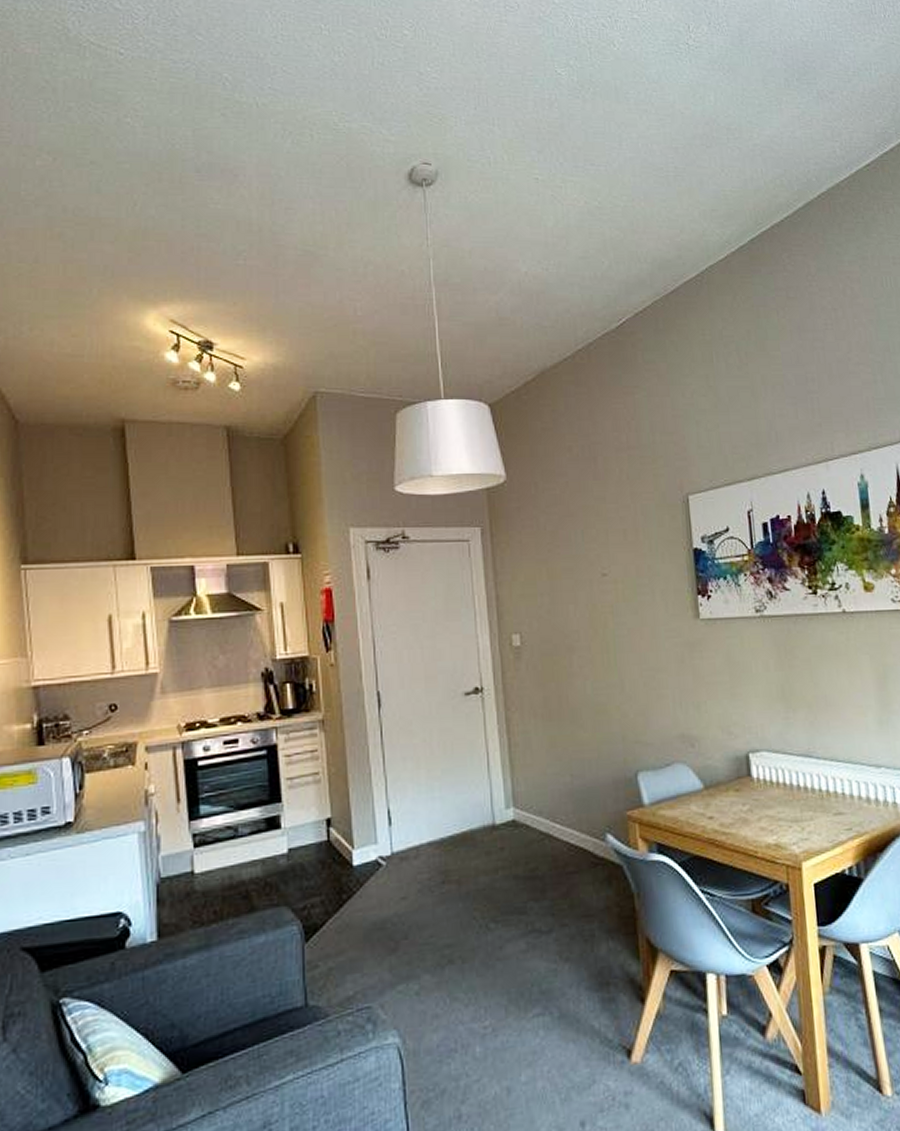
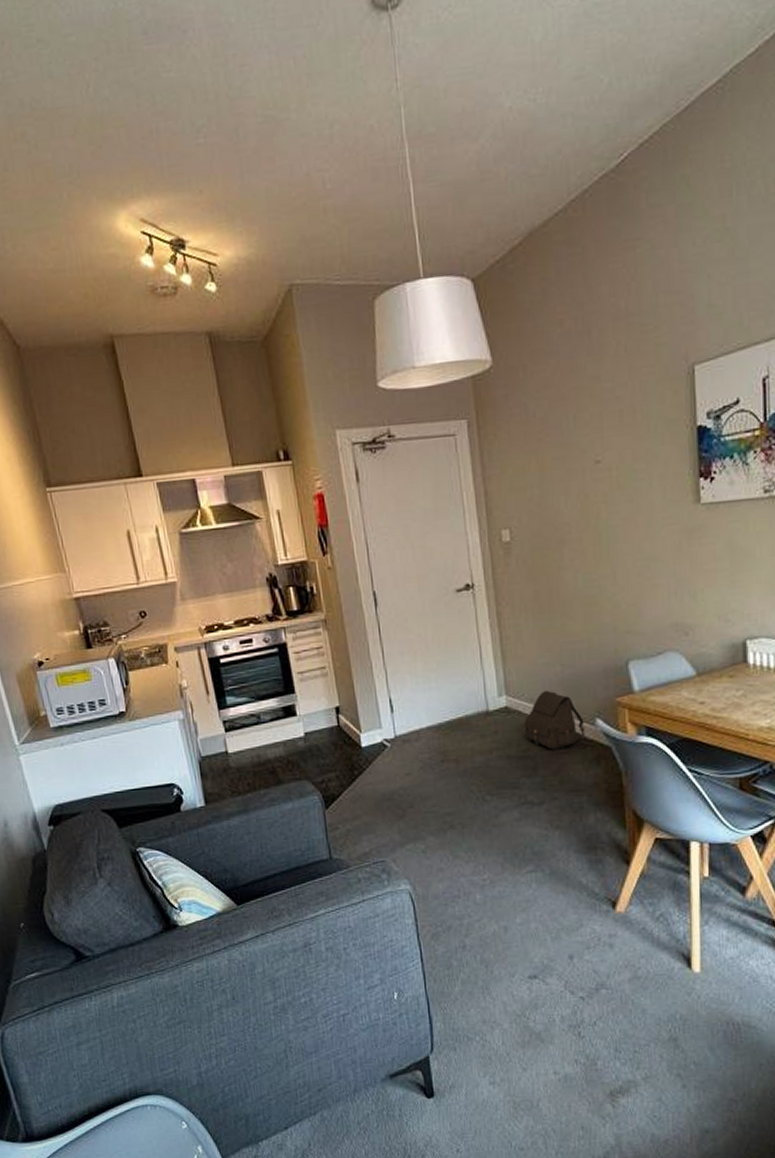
satchel: none [532,802,596,869] -> present [524,690,585,750]

